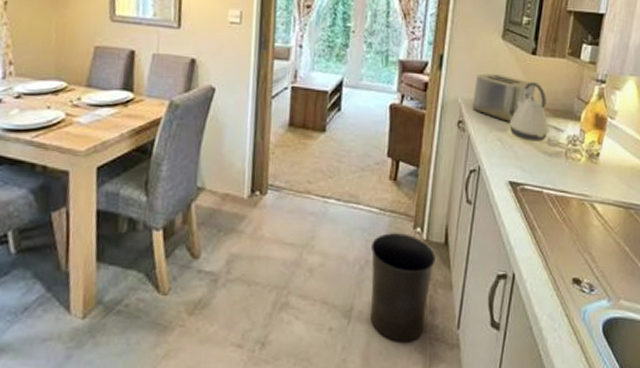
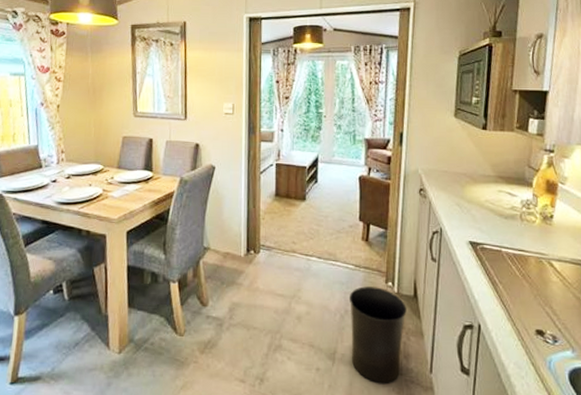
toaster: present [472,73,535,123] -> none [431,148,488,190]
kettle: present [509,82,549,142] -> none [466,153,504,206]

